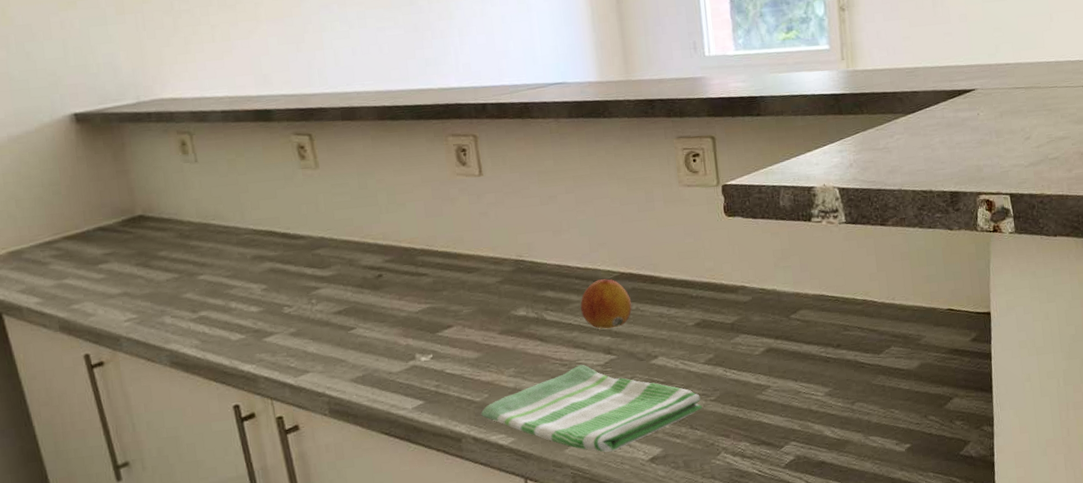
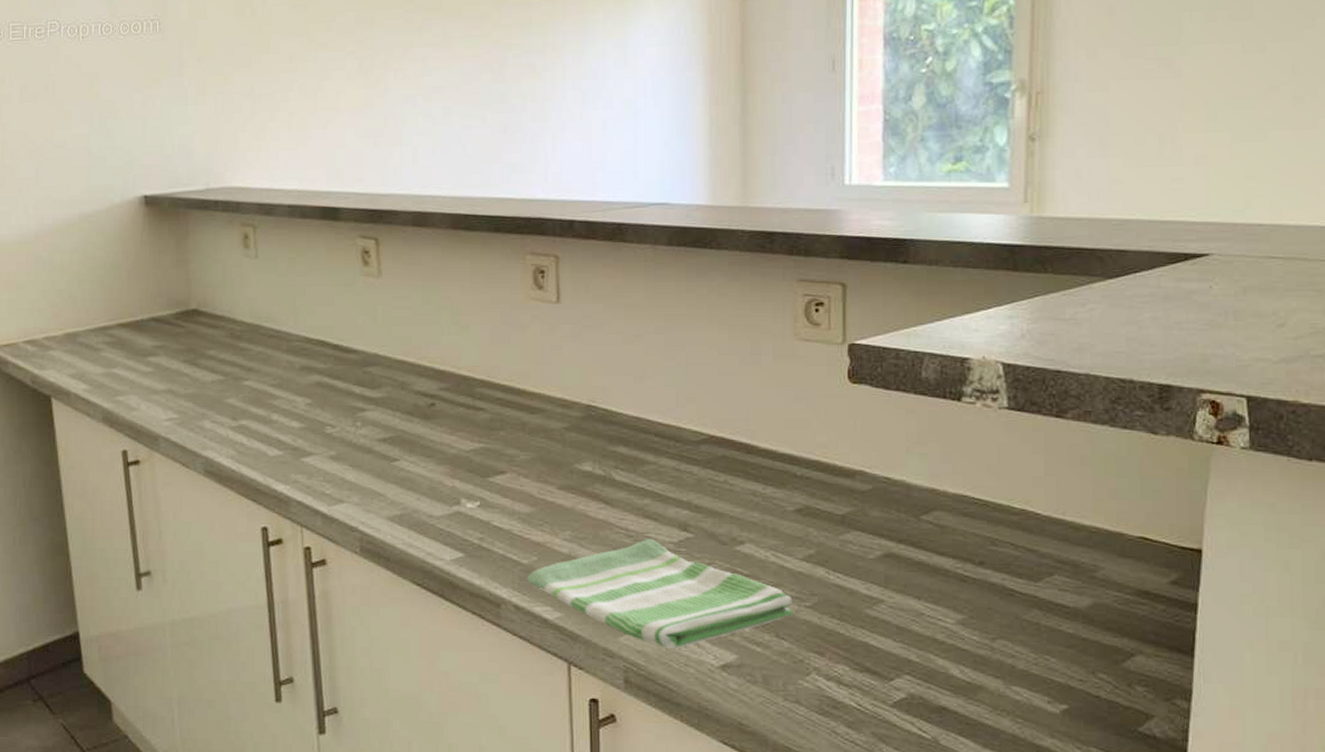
fruit: present [580,279,632,329] -> none [657,440,720,501]

